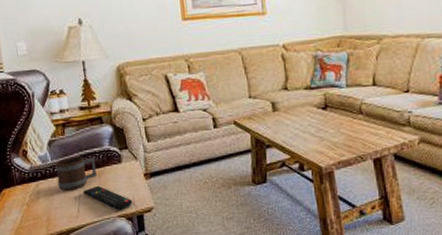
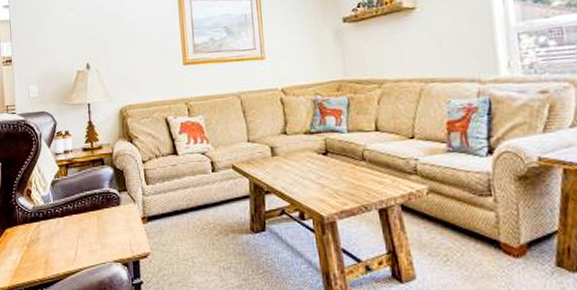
mug: present [55,156,97,191] -> none [57,197,96,232]
remote control: present [83,185,133,210] -> none [81,228,129,255]

